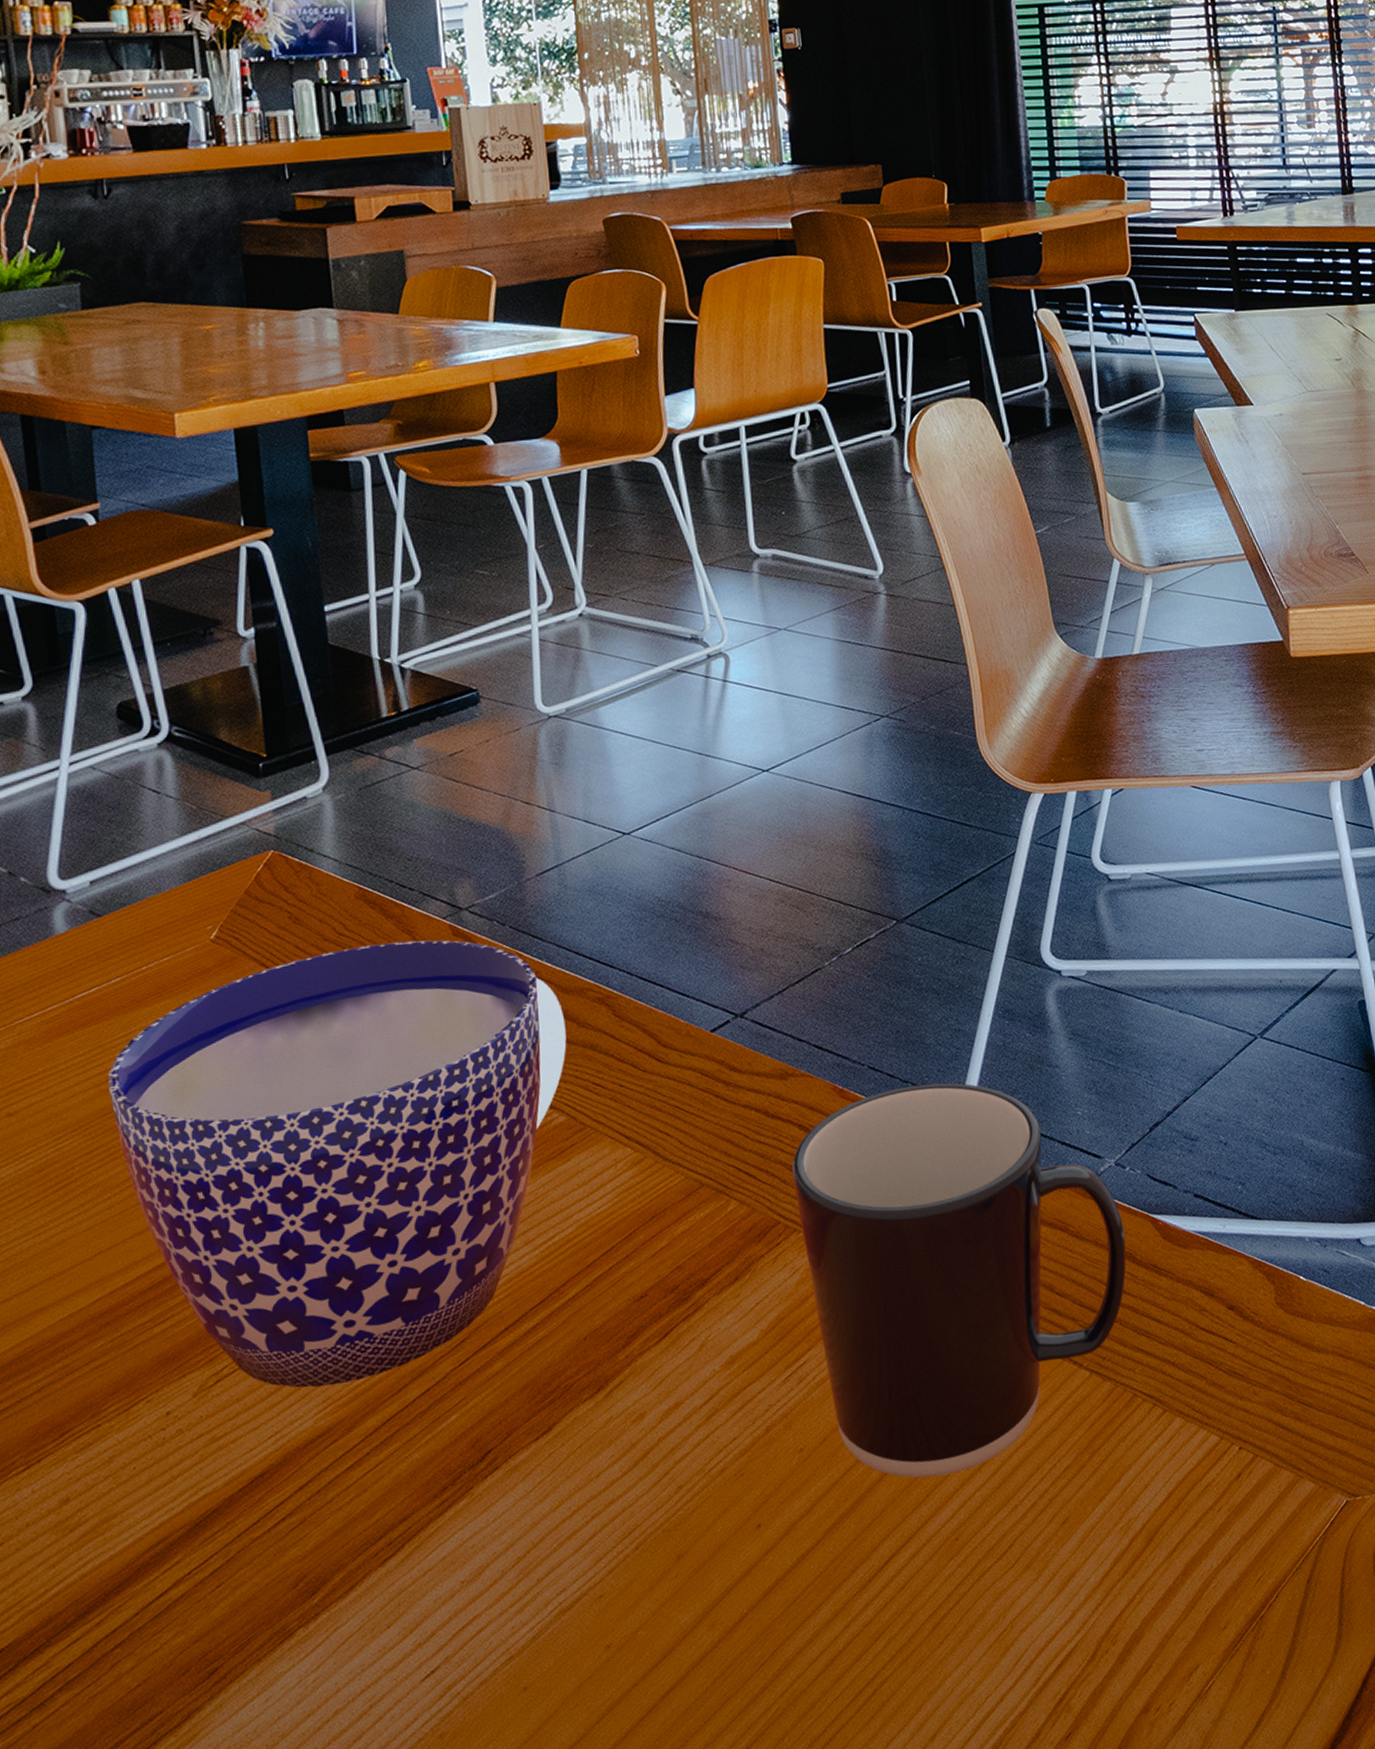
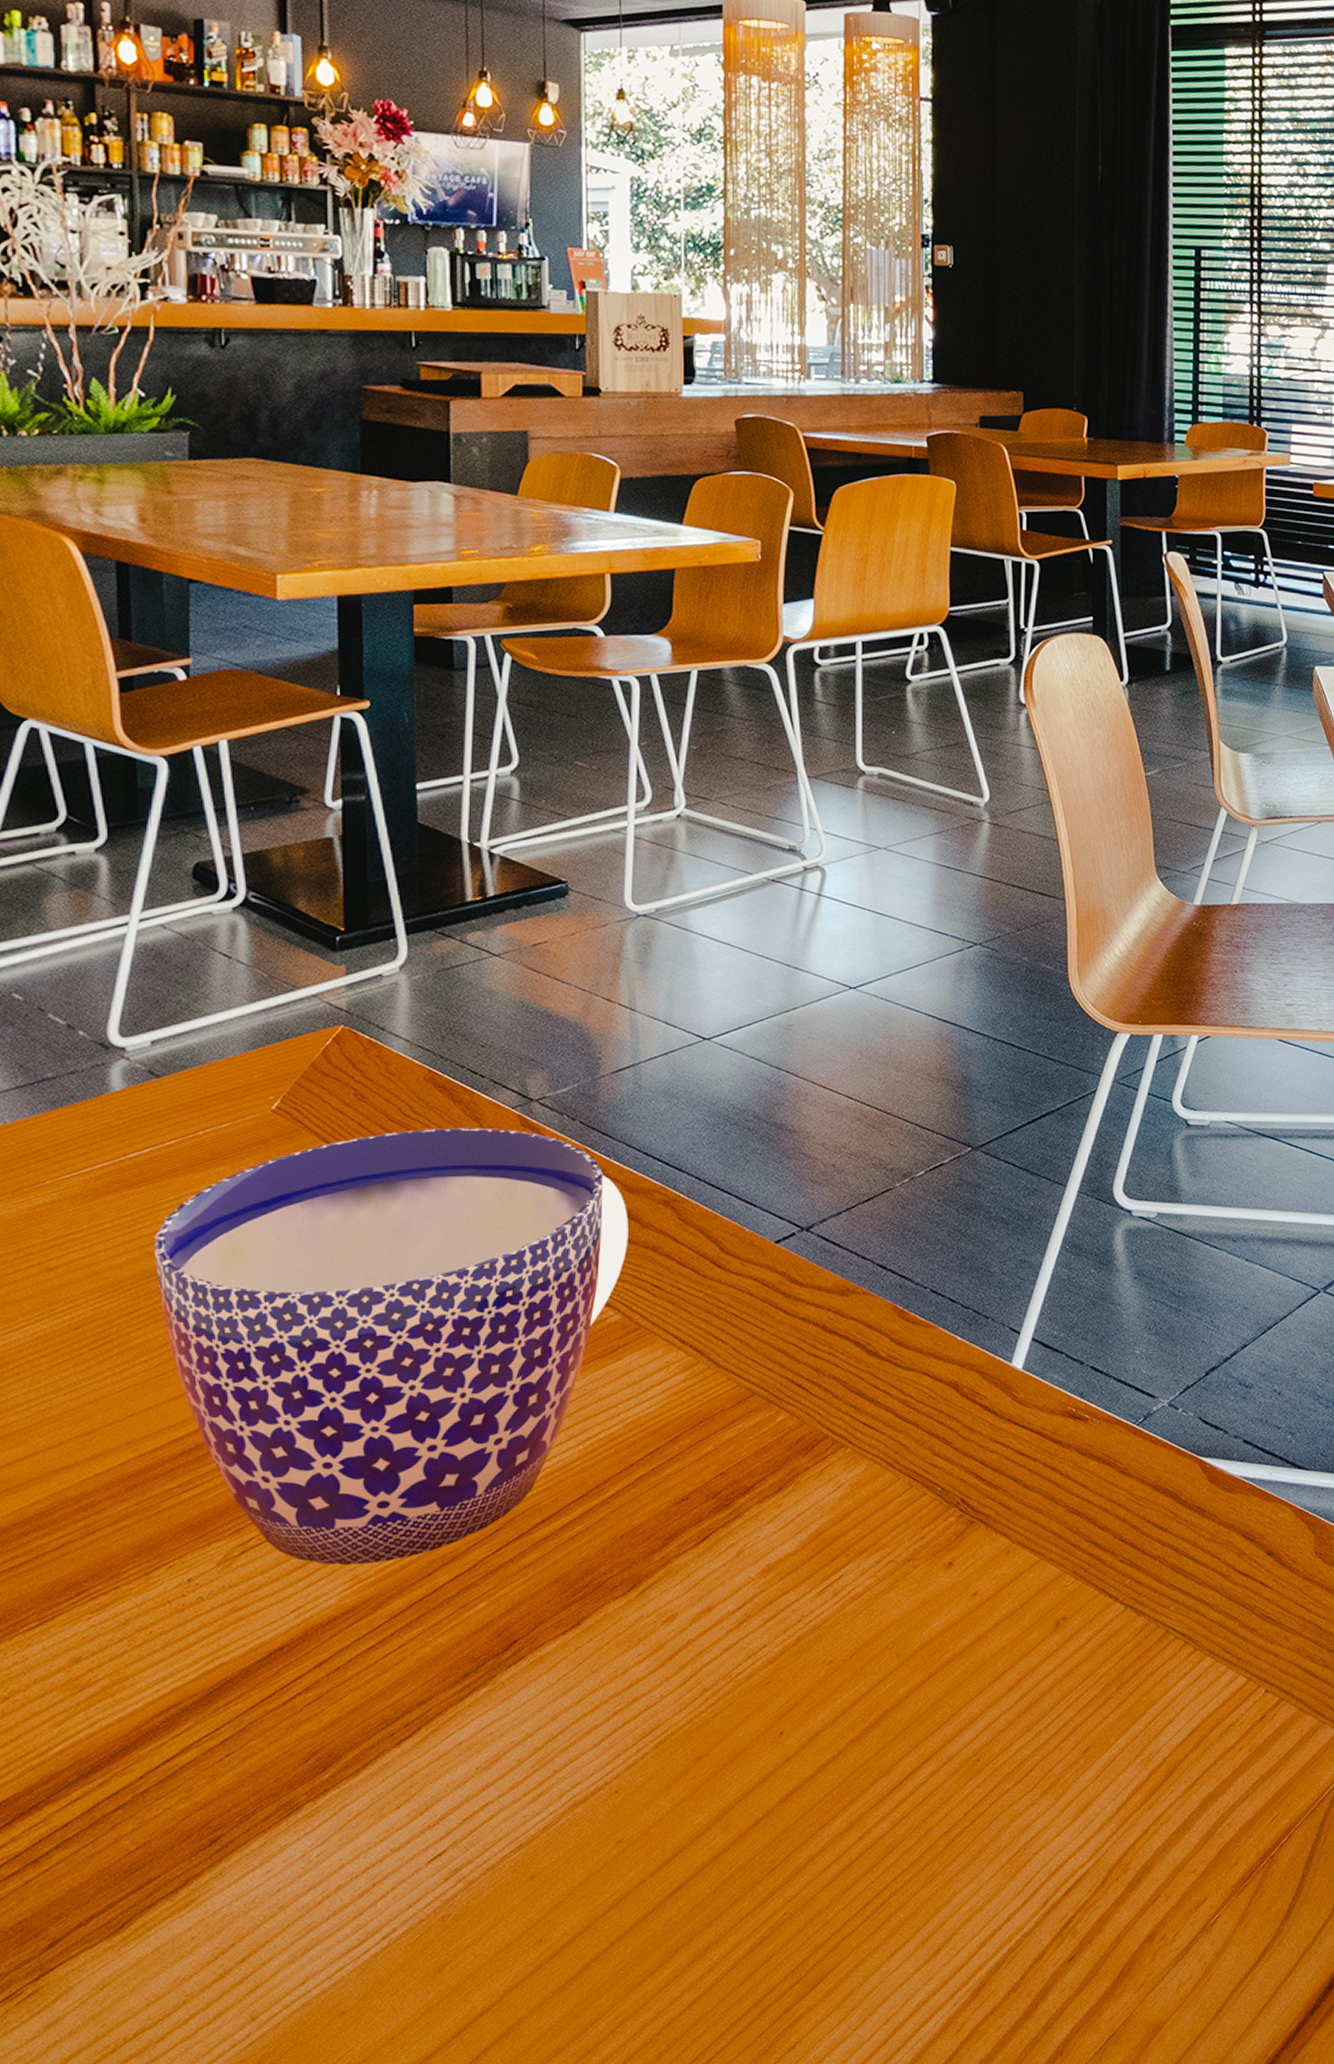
mug: present [792,1083,1127,1478] -> none [844,1311,1172,1698]

